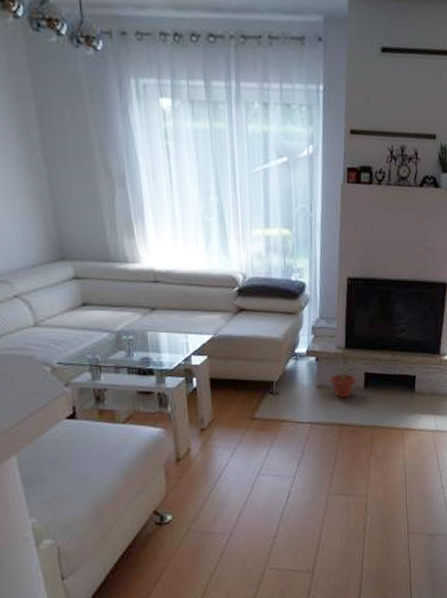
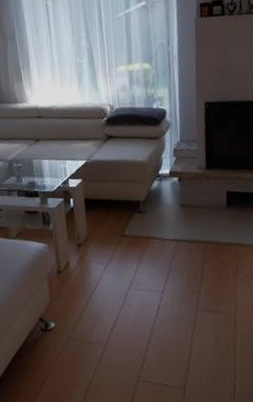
potted plant: present [329,354,357,398] -> none [192,174,219,217]

